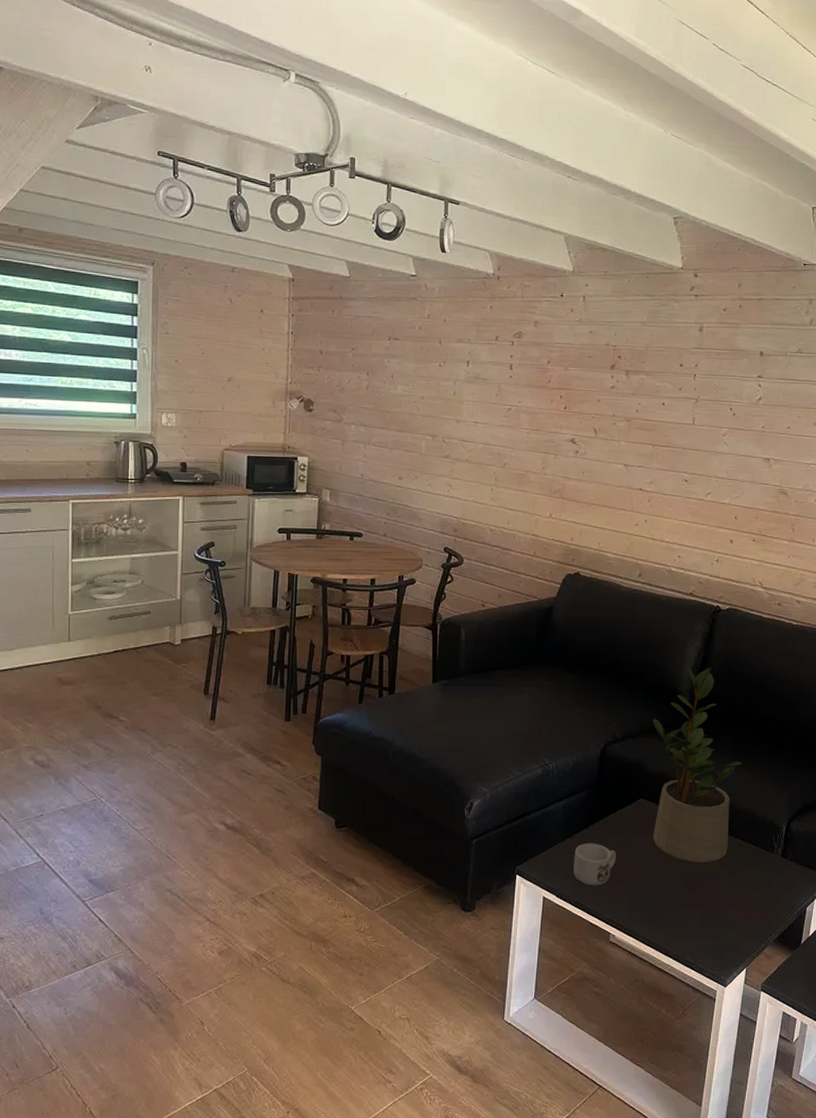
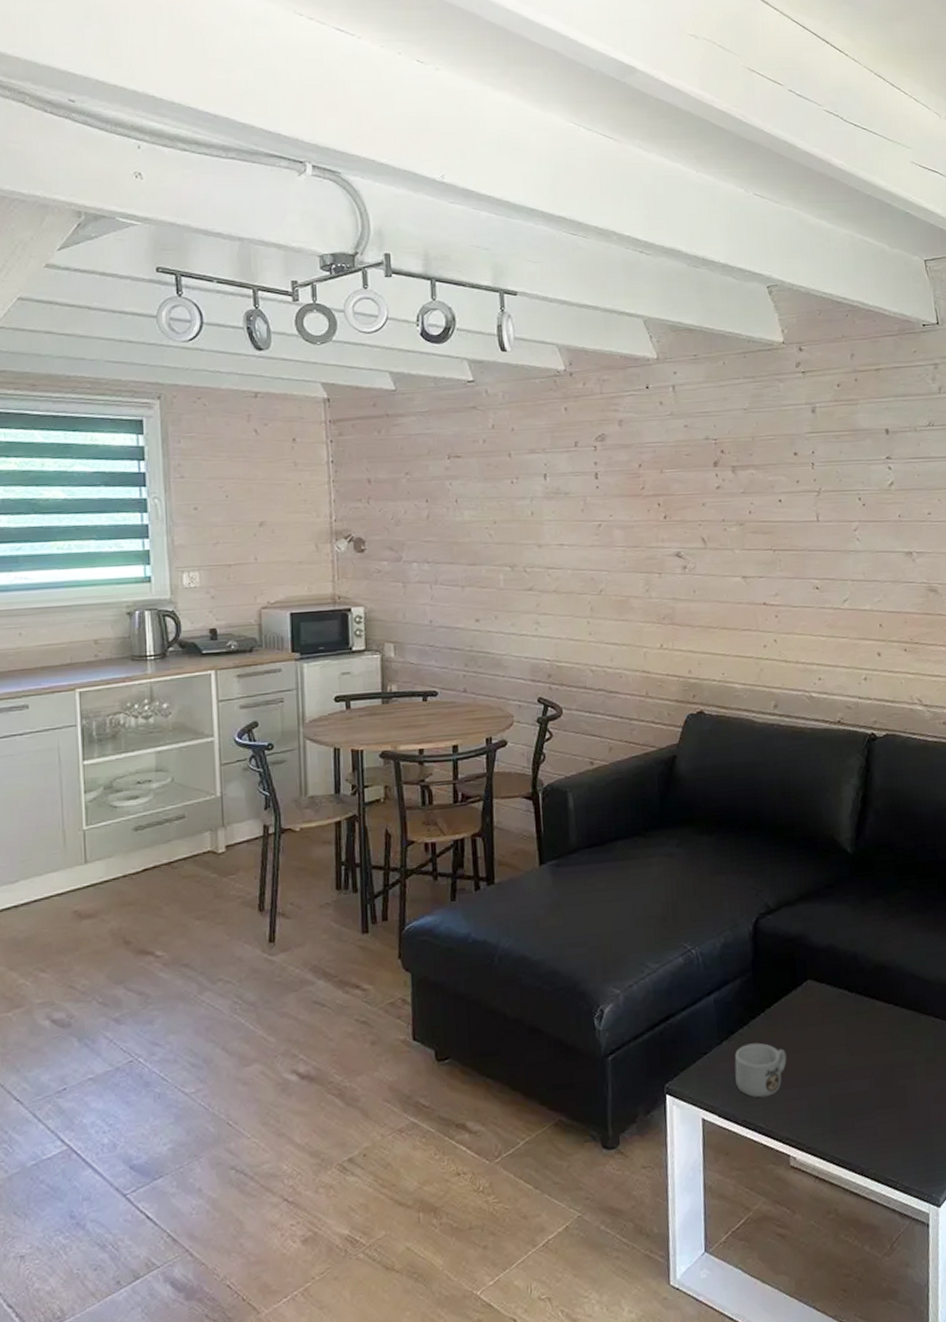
potted plant: present [653,665,742,862] -> none [811,809,925,1053]

